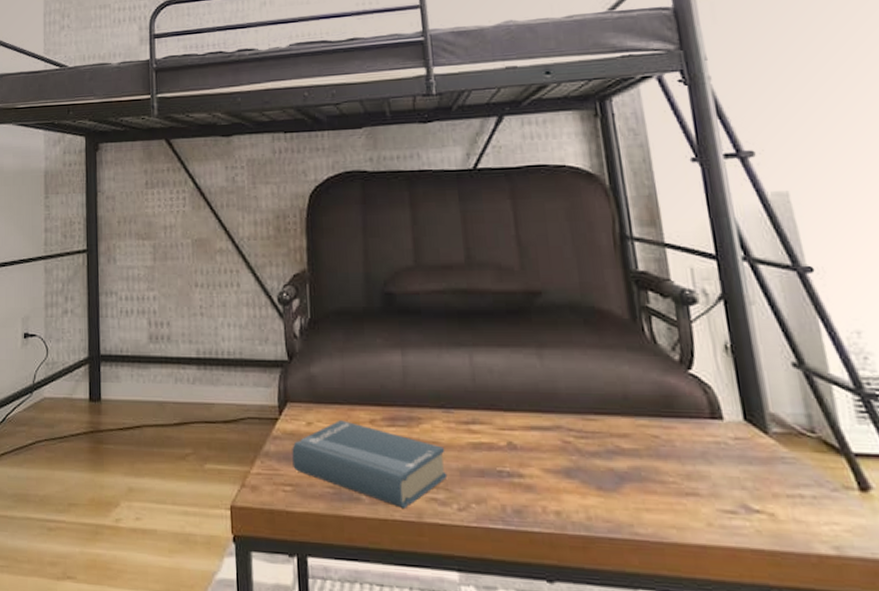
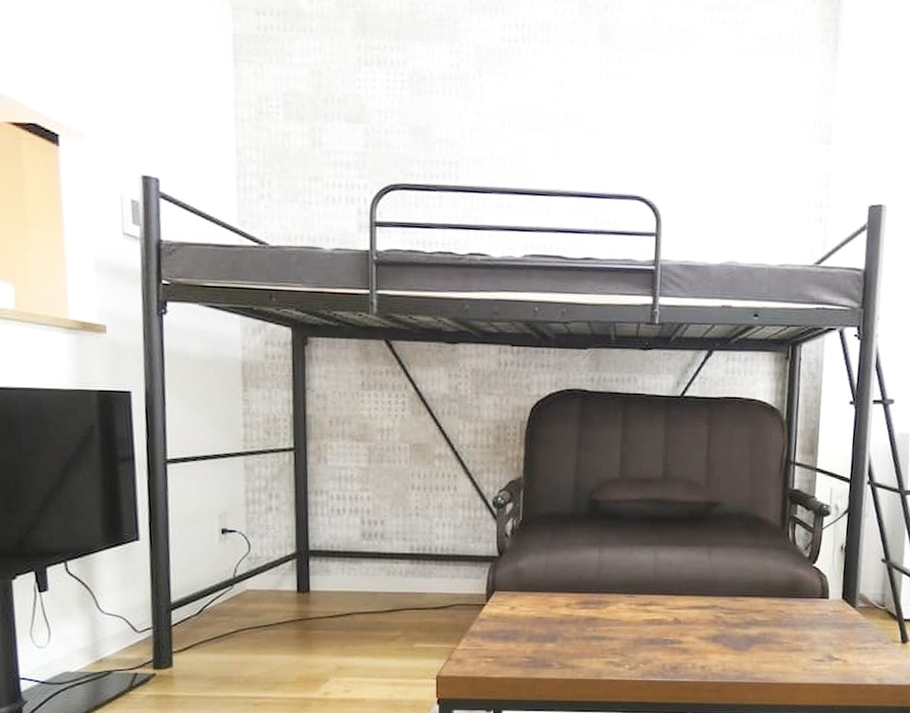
hardback book: present [292,420,448,510] -> none [495,605,625,671]

